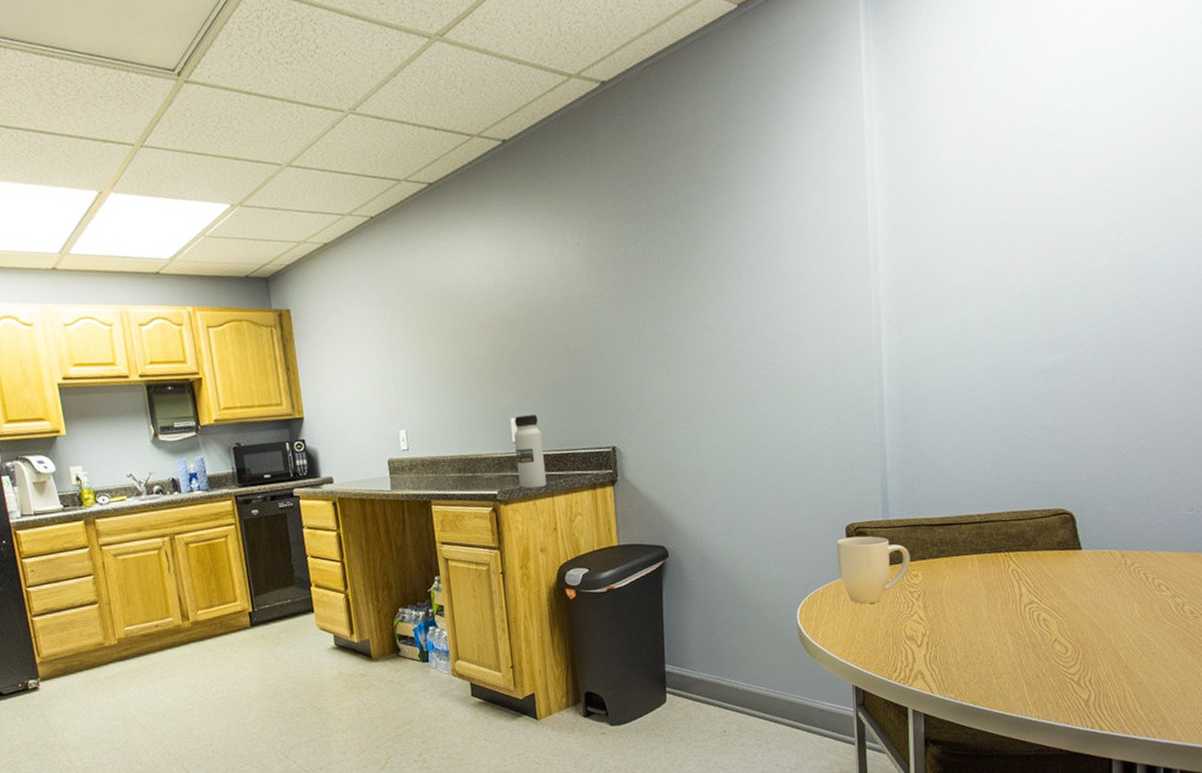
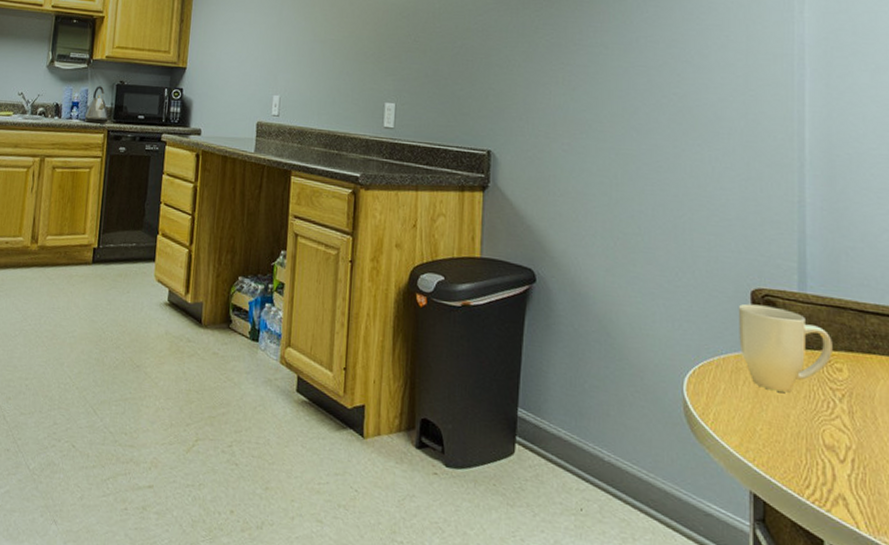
kettle: none [206,452,233,493] -> present [84,86,109,125]
water bottle: present [514,415,547,490] -> none [383,102,415,179]

